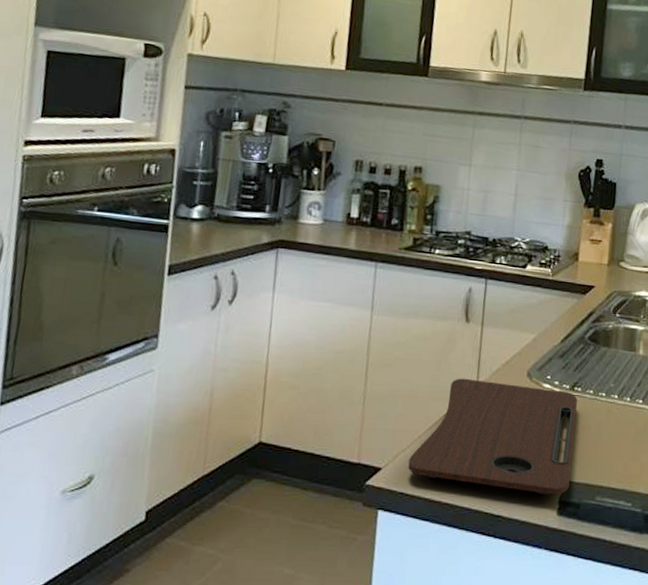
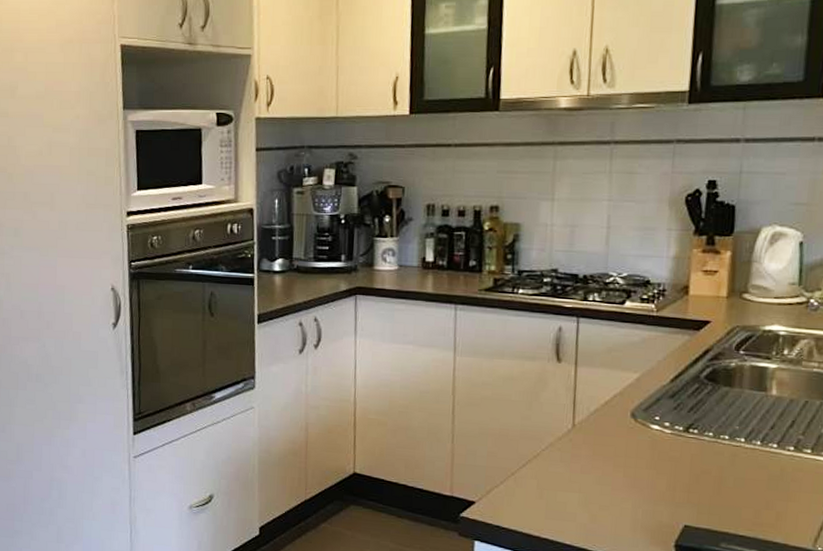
cutting board: present [408,378,578,496] -> none [503,418,694,539]

